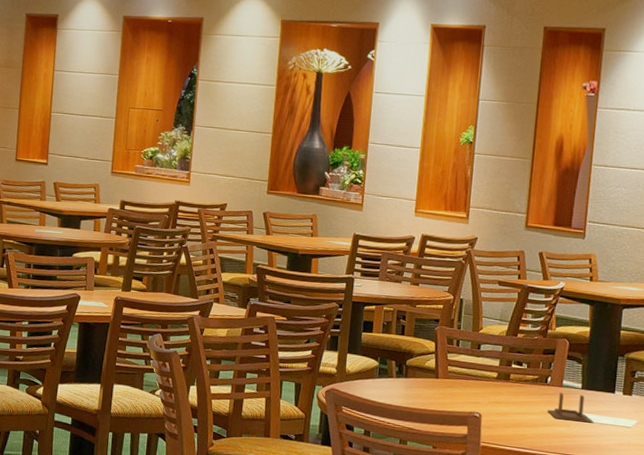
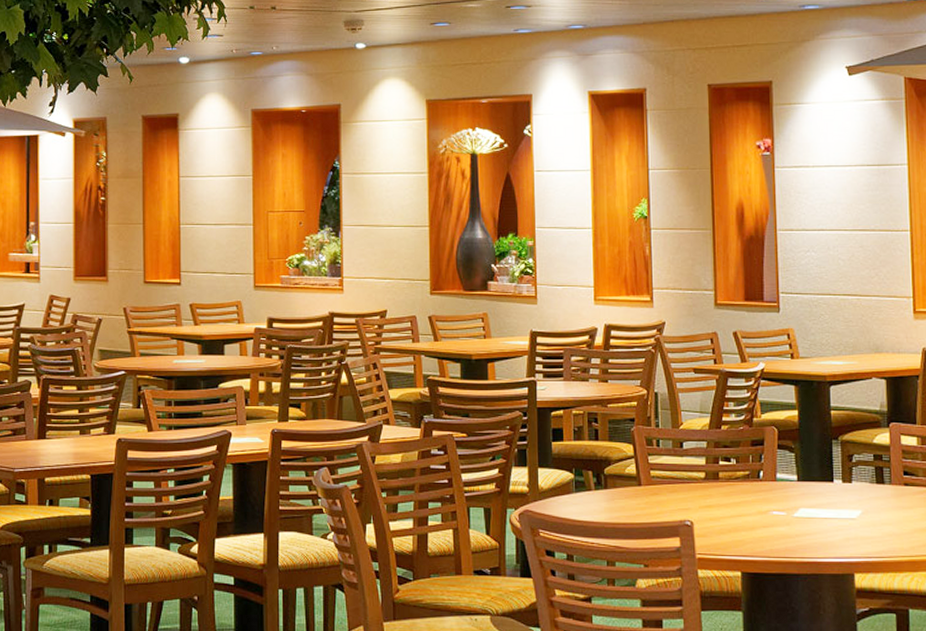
napkin holder: present [547,392,593,423] -> none [764,487,815,519]

